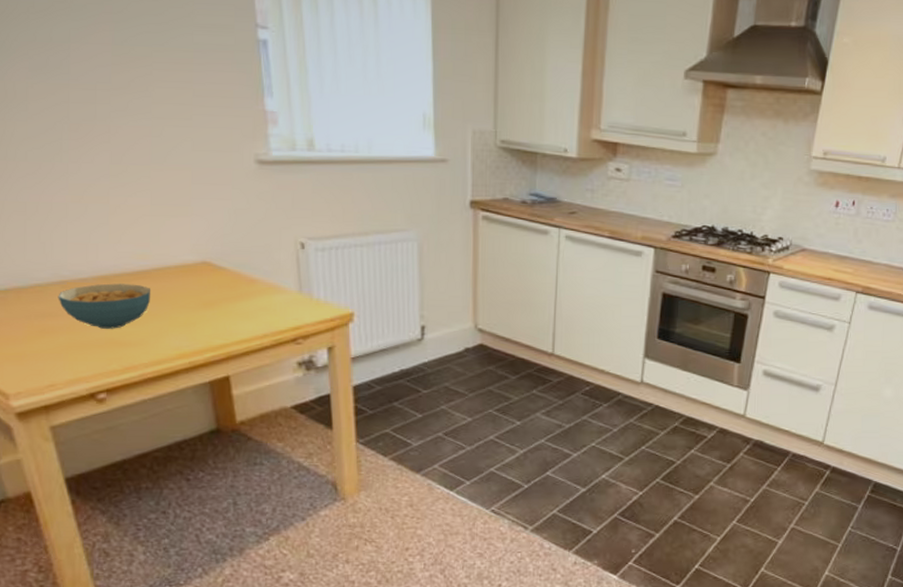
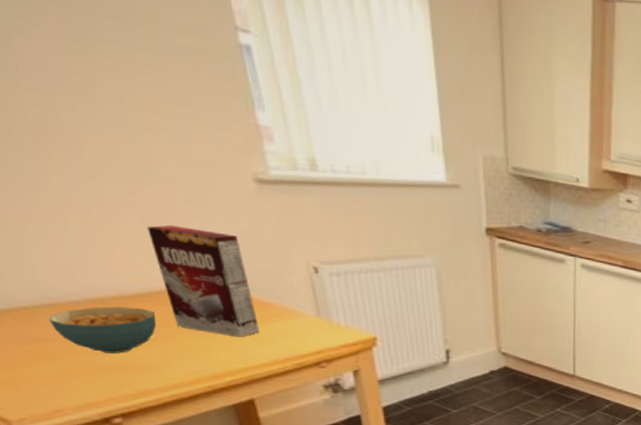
cereal box: none [155,205,244,313] -> present [147,224,260,337]

